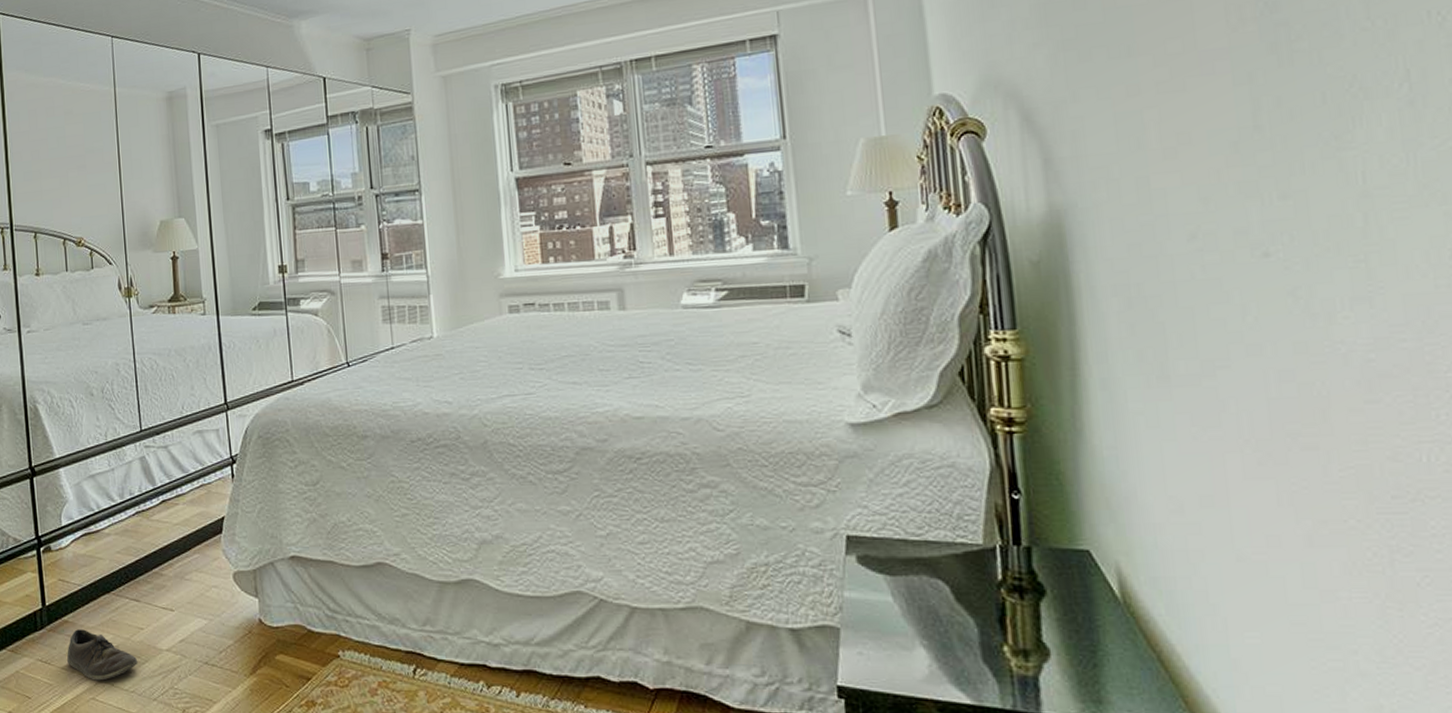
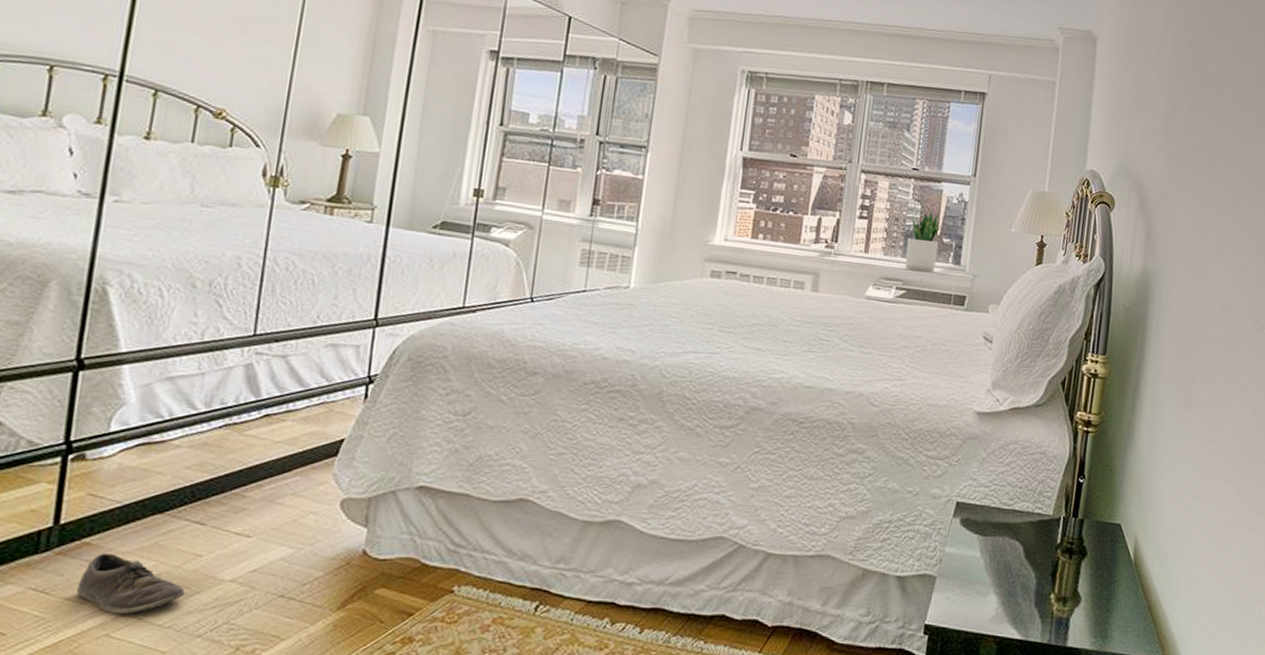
planter: none [716,190,758,266] -> present [905,211,941,272]

